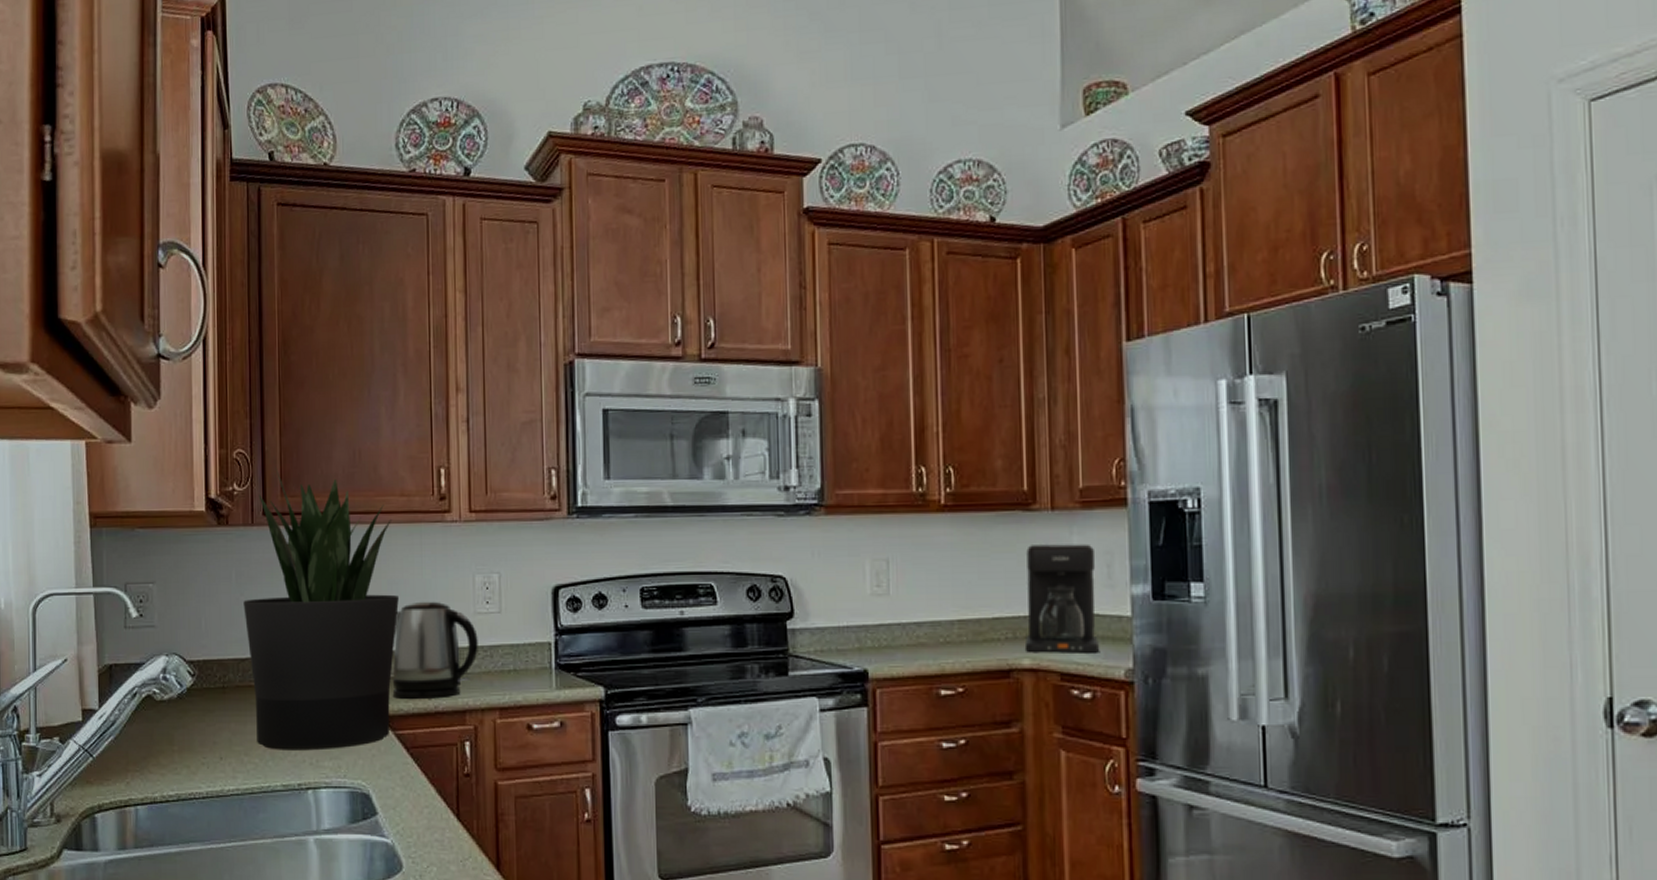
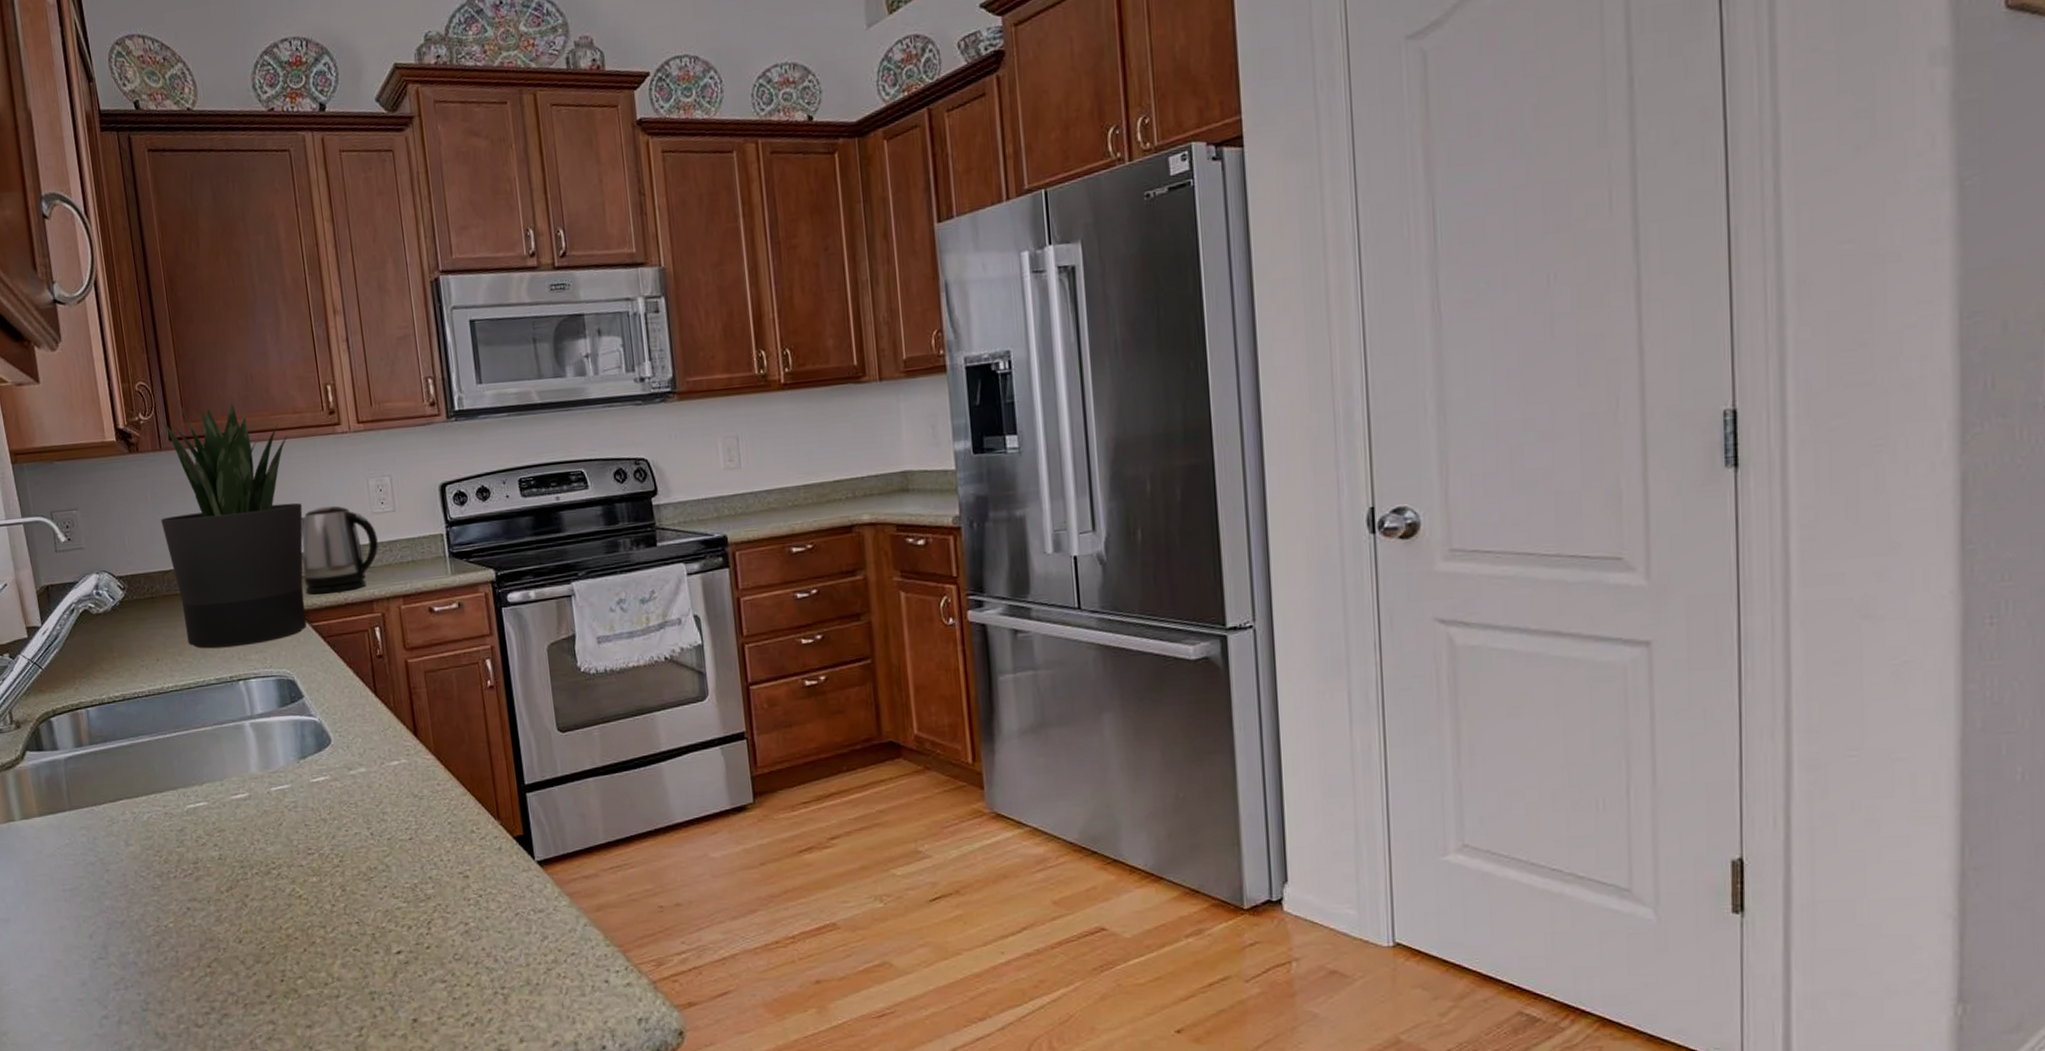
coffee maker: present [1024,544,1099,655] -> none [860,408,929,510]

